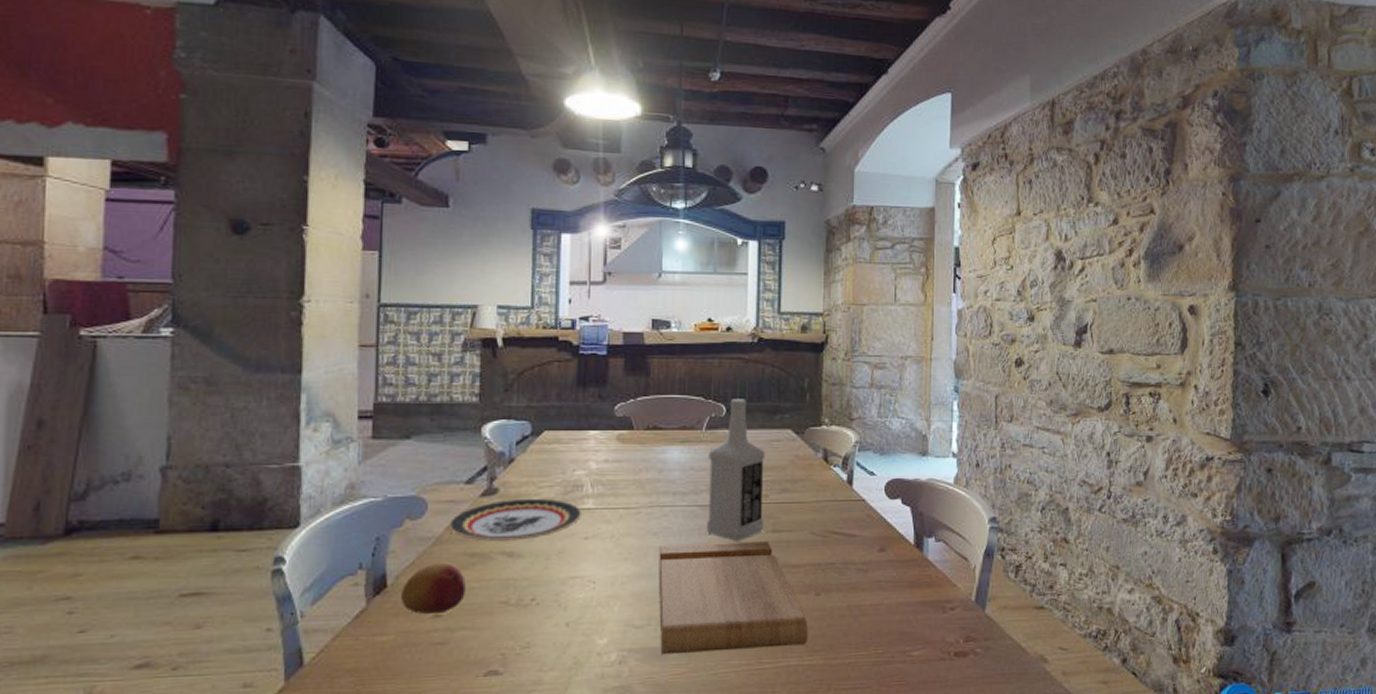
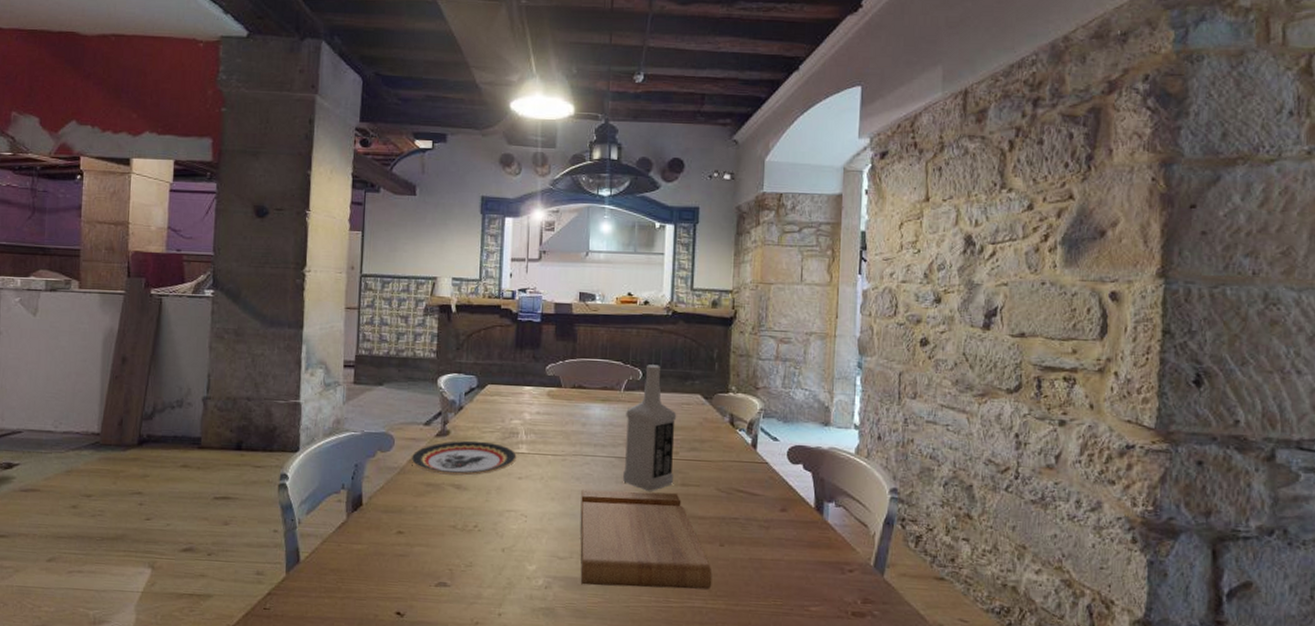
fruit: present [401,563,466,614] -> none [373,489,423,531]

